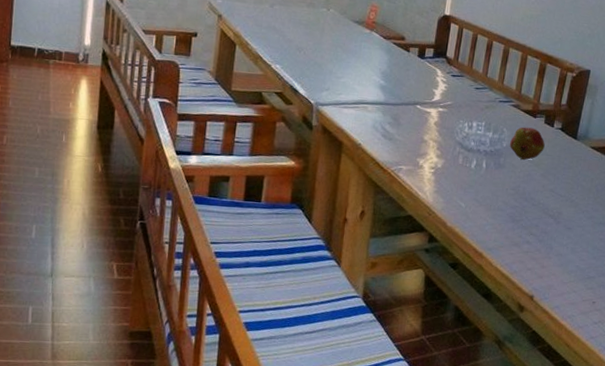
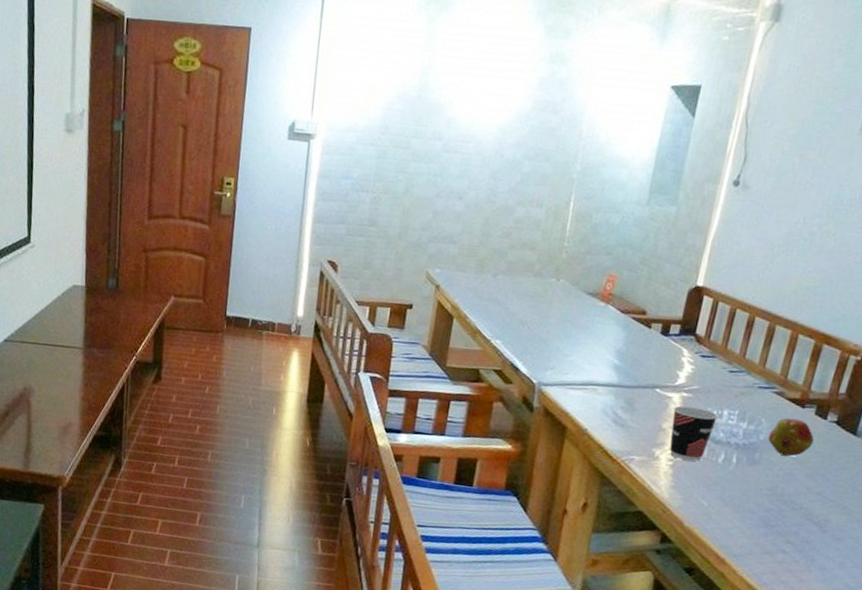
cup: none [431,120,469,168] -> present [669,406,719,462]

